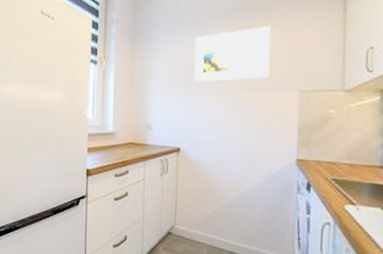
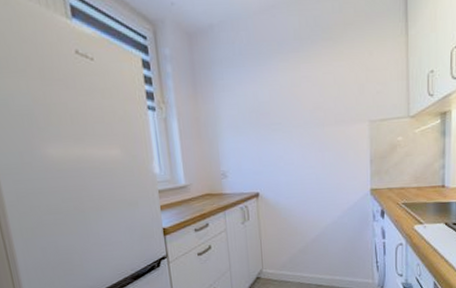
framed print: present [194,26,271,83] -> none [261,55,340,122]

